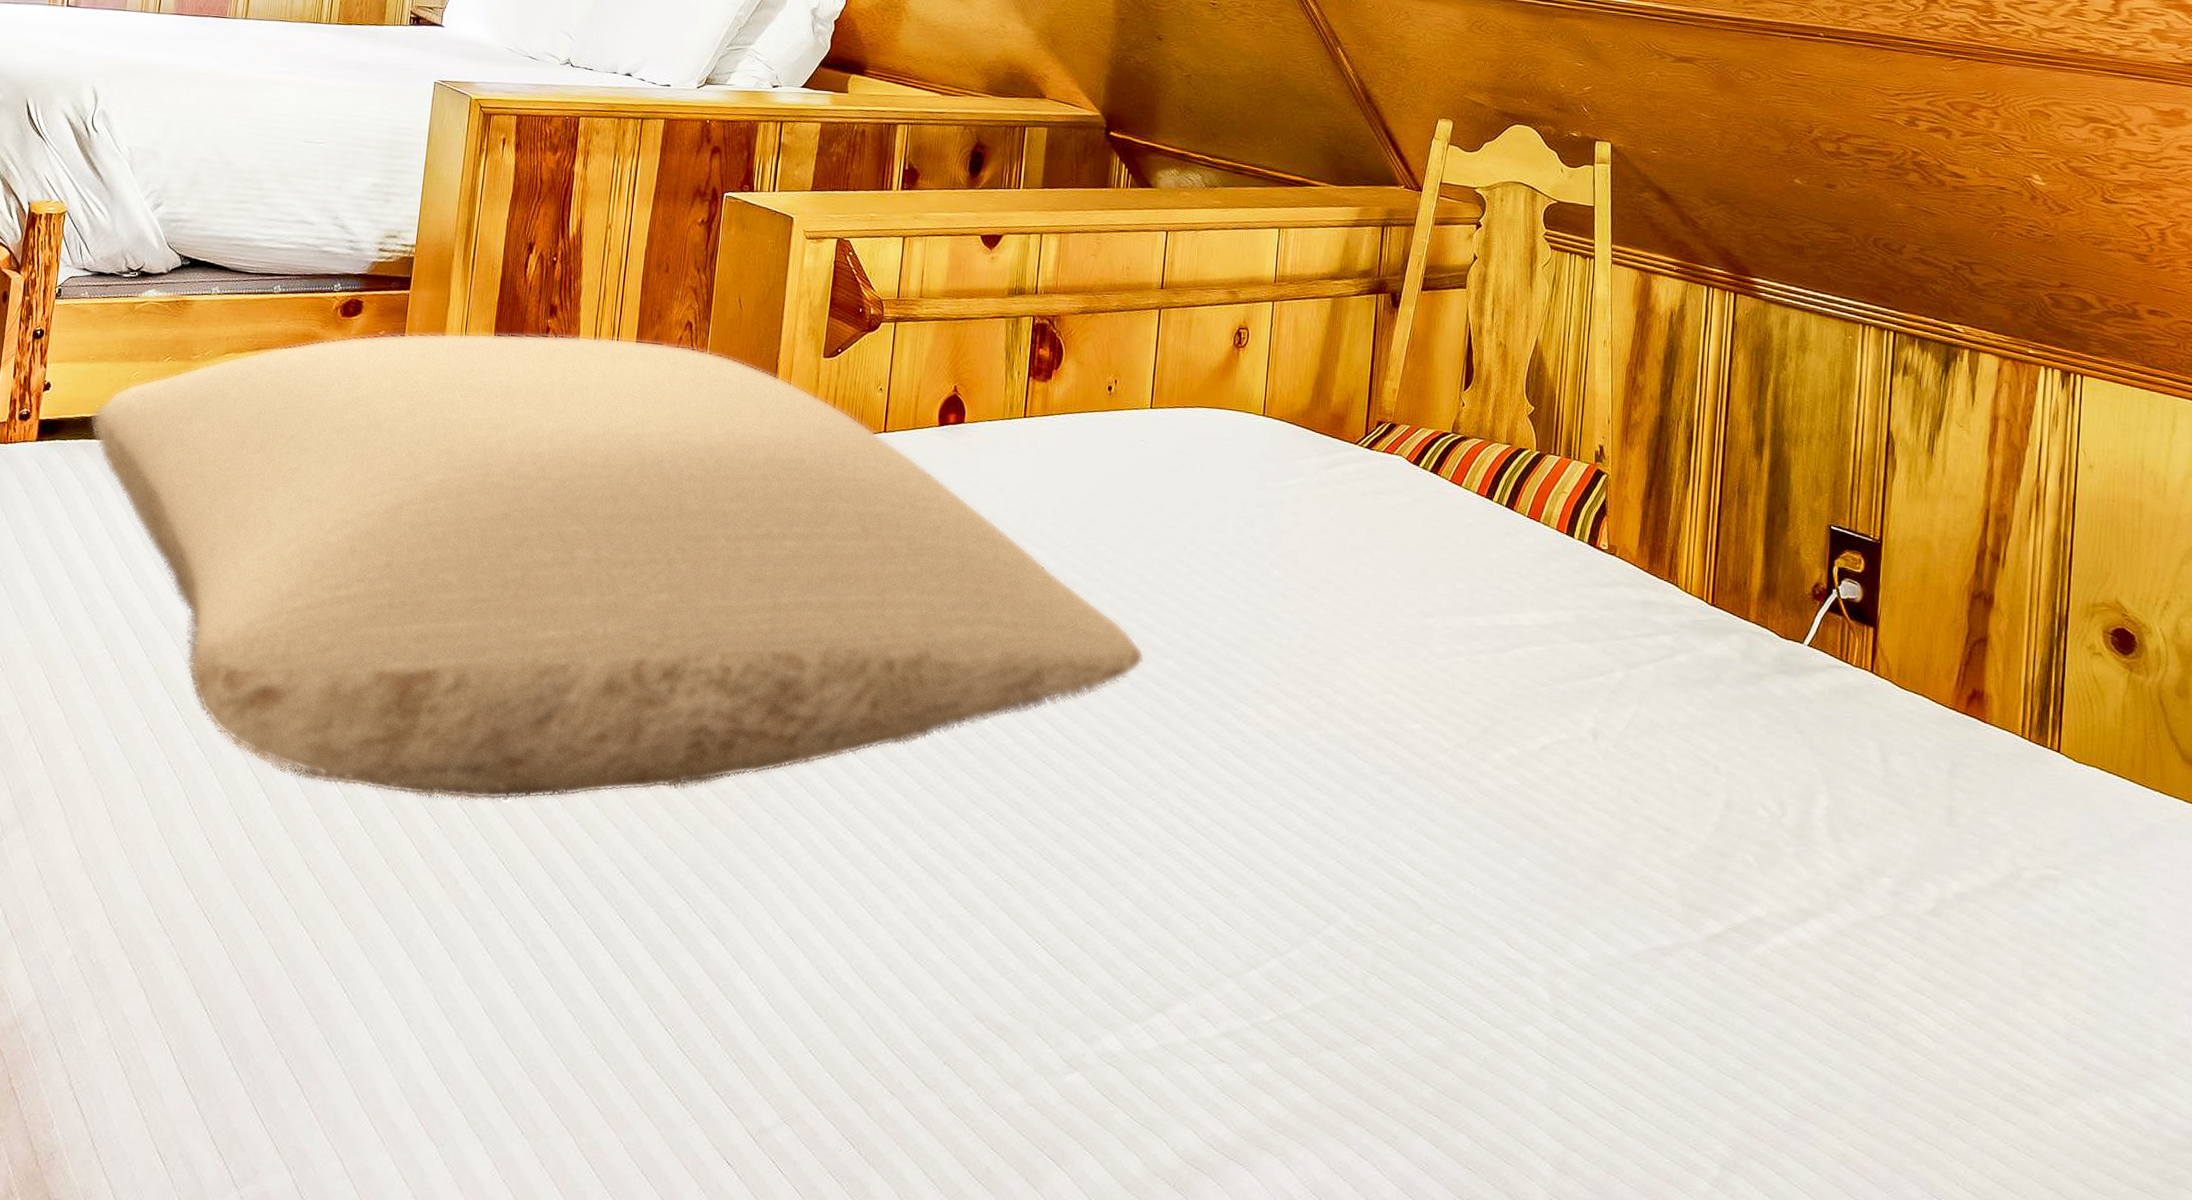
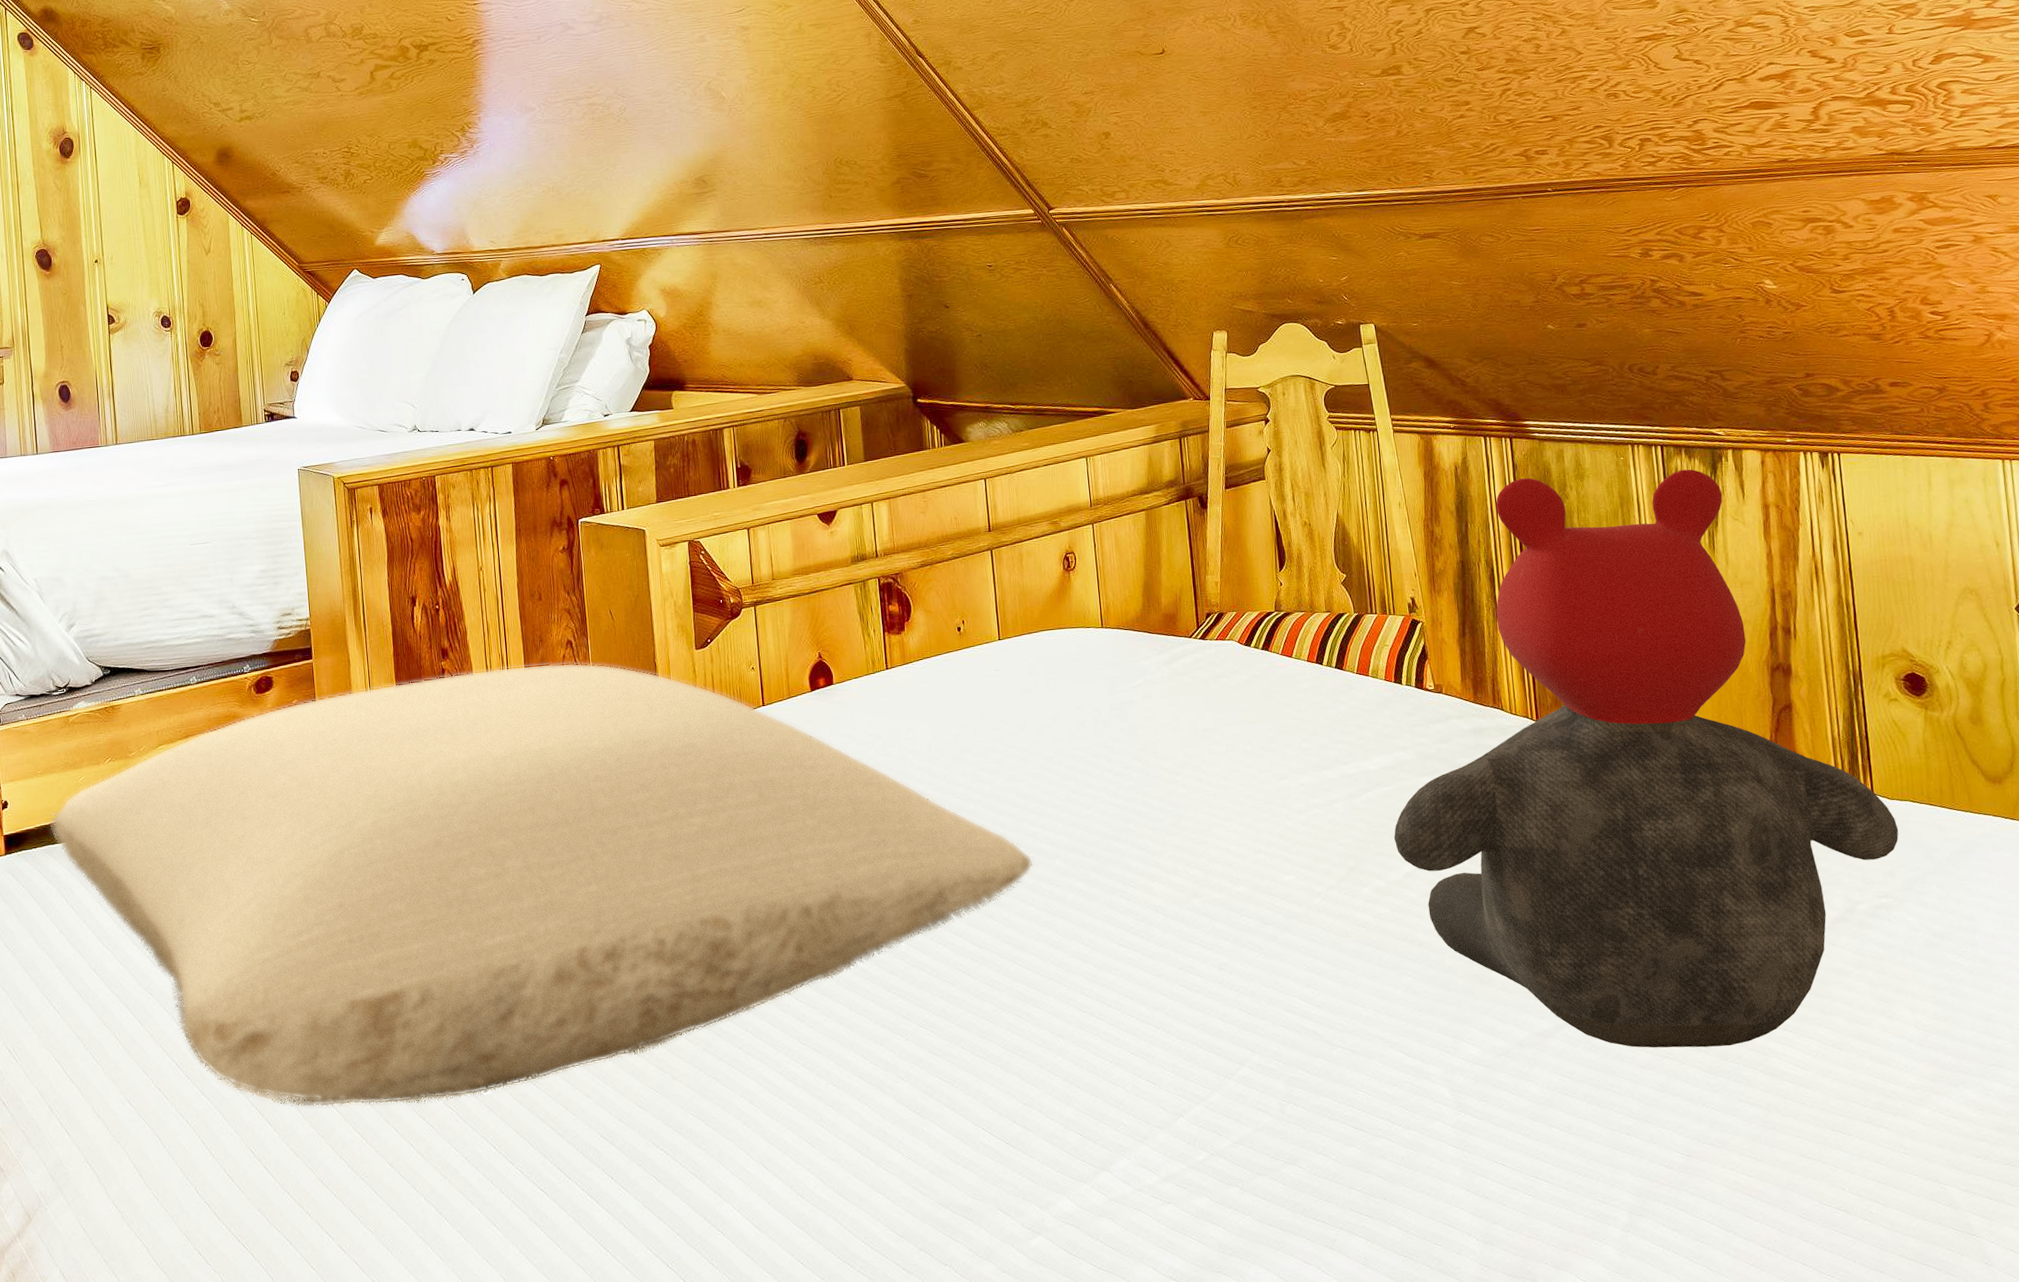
teddy bear: none [1536,338,2080,1001] -> present [1393,469,1899,1048]

